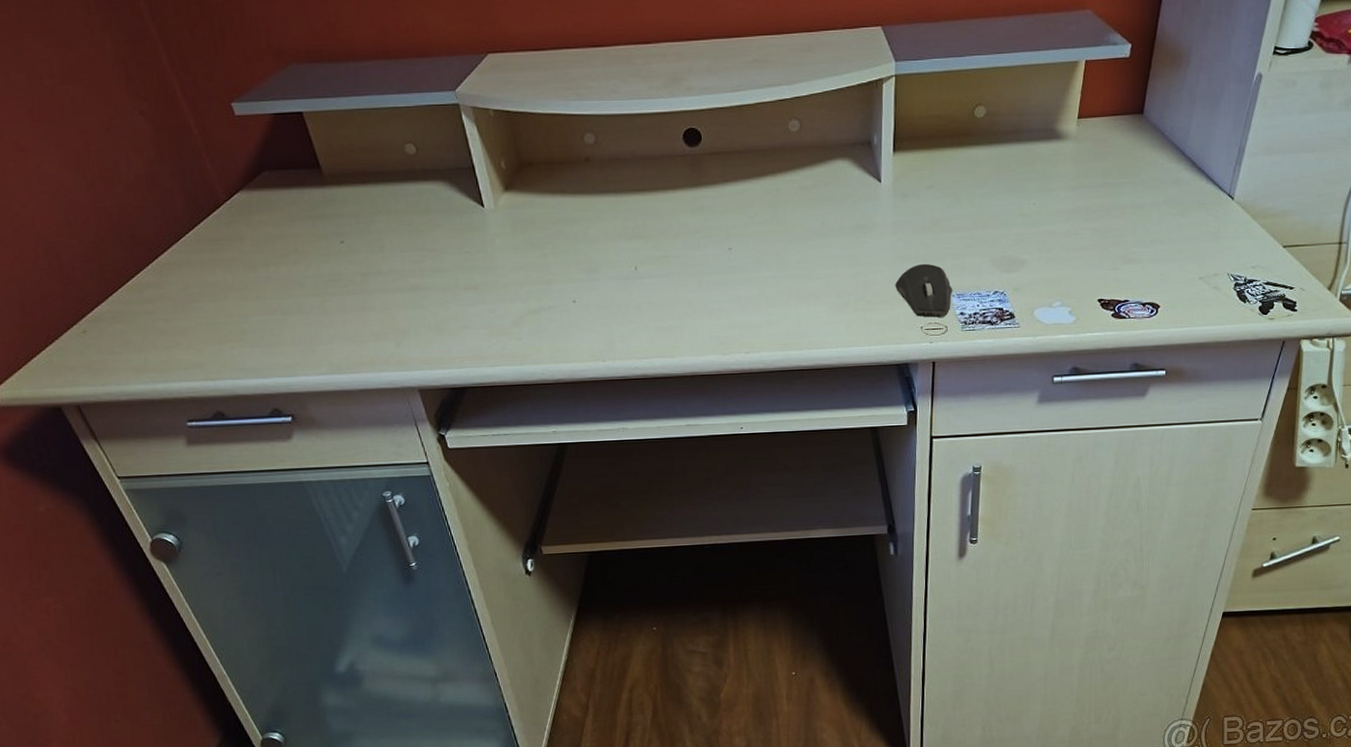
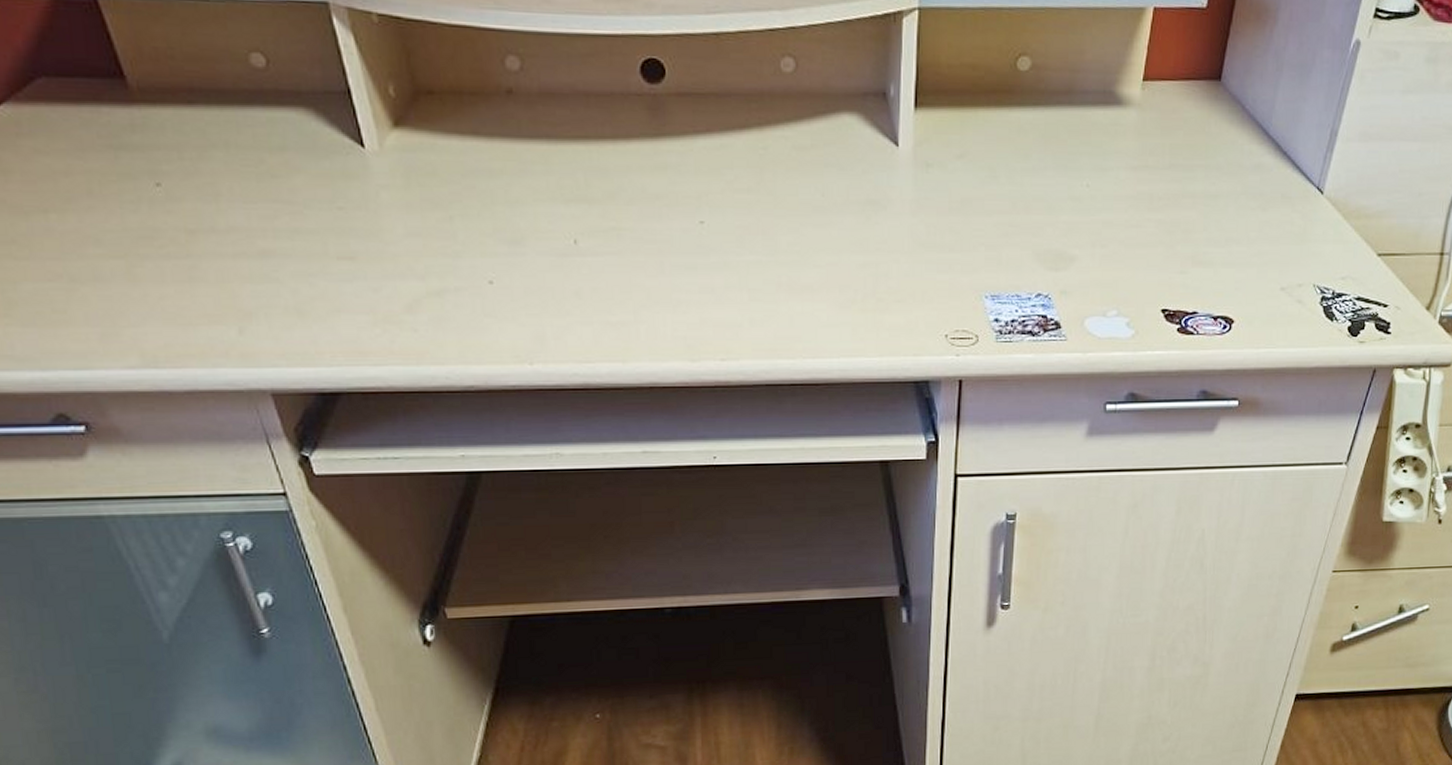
computer mouse: present [895,264,953,318] -> none [914,255,986,324]

